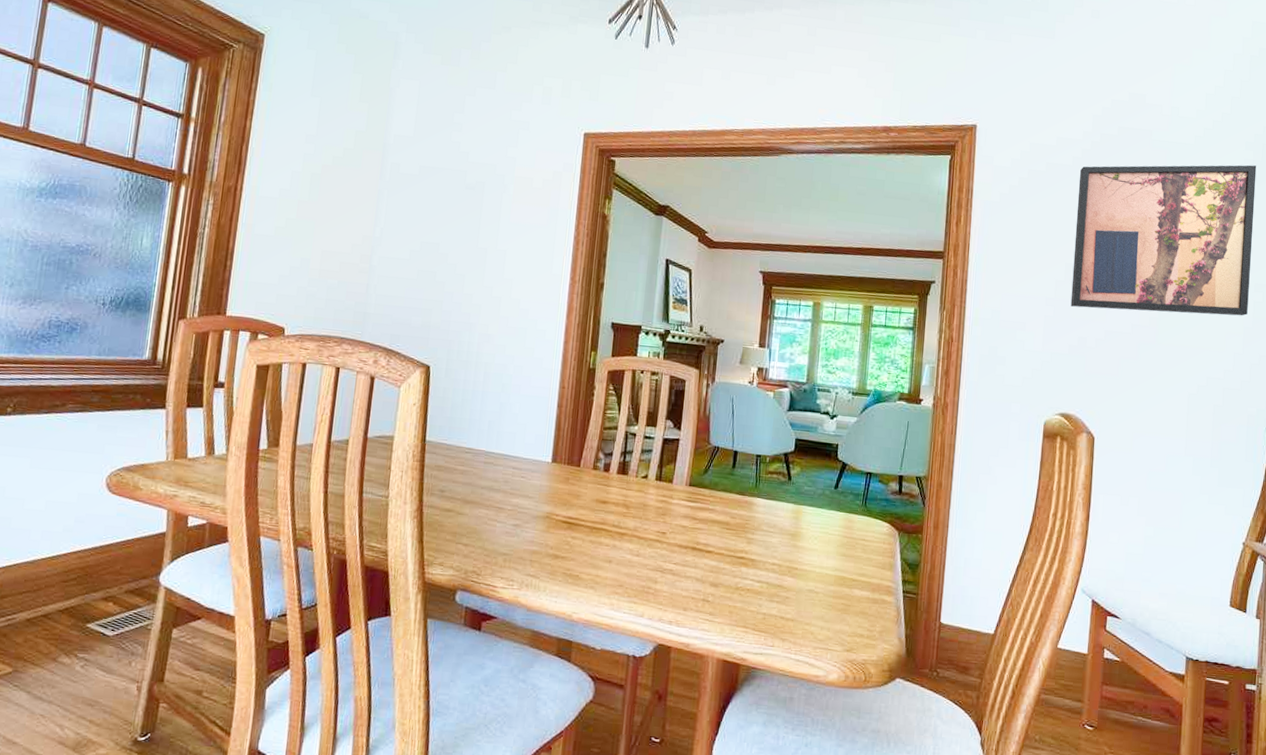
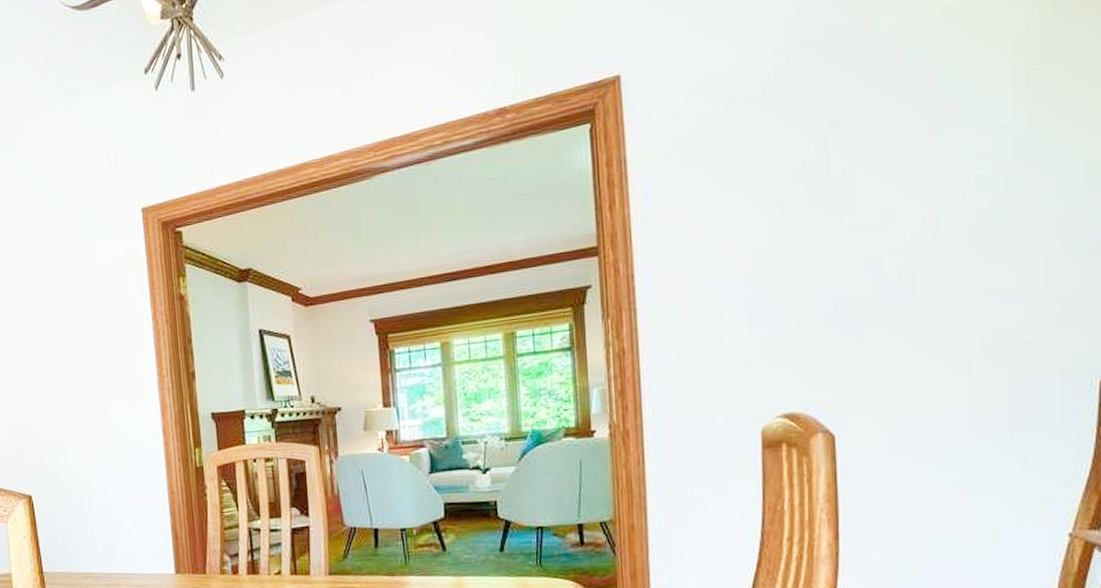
wall art: present [1070,165,1257,316] -> none [773,25,1050,278]

